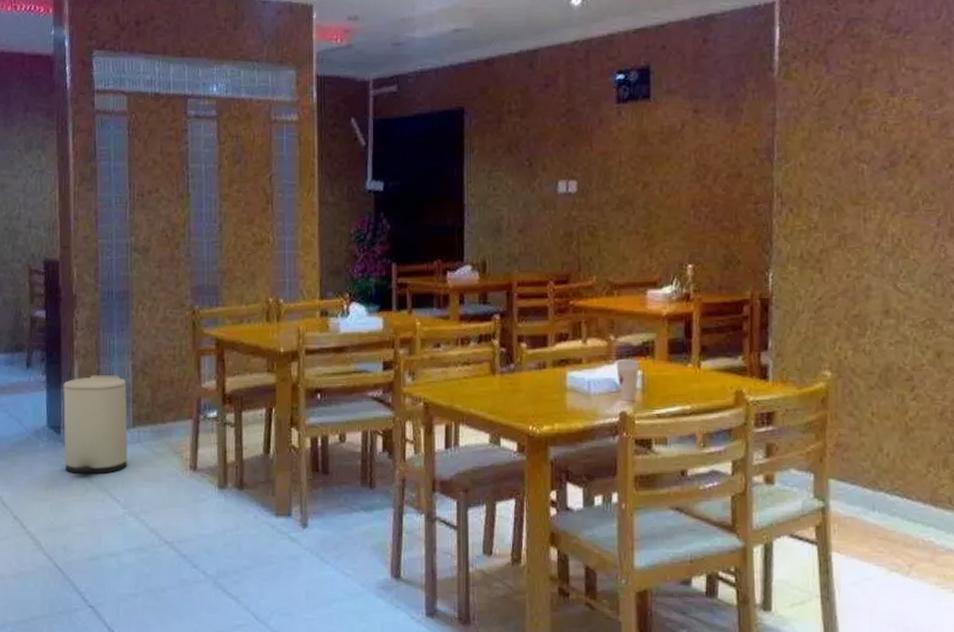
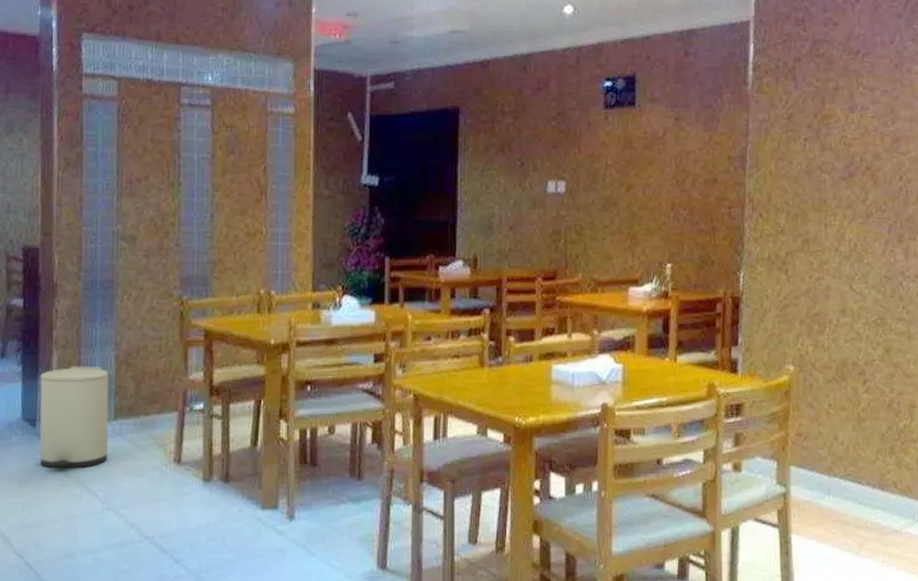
cup: present [616,359,640,402] -> none [599,353,621,394]

